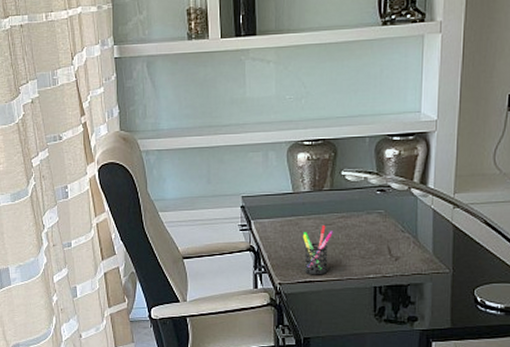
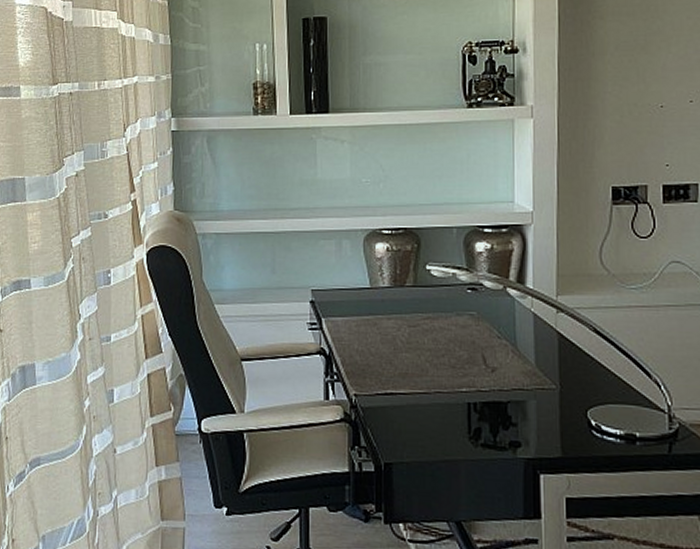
pen holder: present [303,225,334,275] -> none [383,327,419,387]

